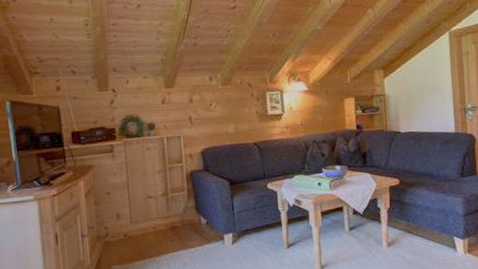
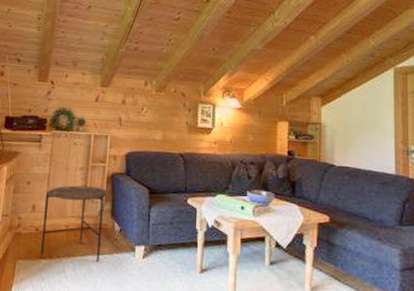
side table: none [128,186,191,261] -> present [40,185,109,262]

